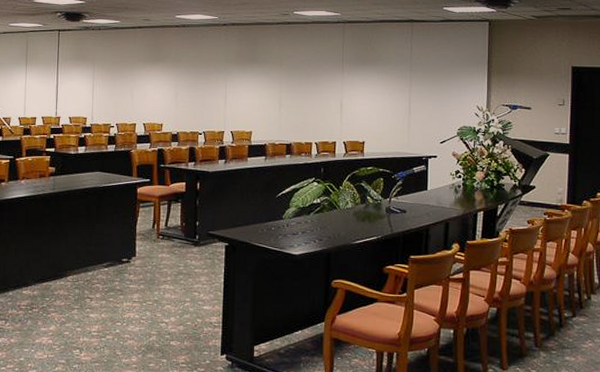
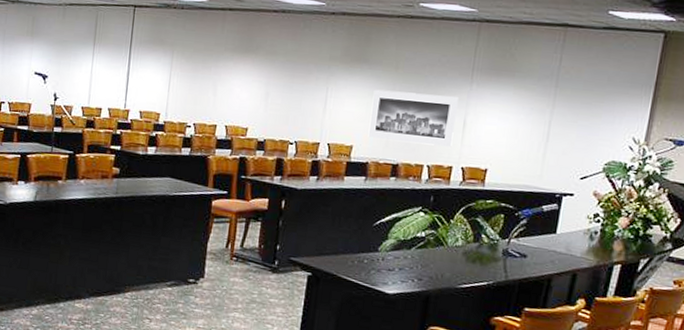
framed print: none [263,83,334,126] -> present [368,89,458,147]

